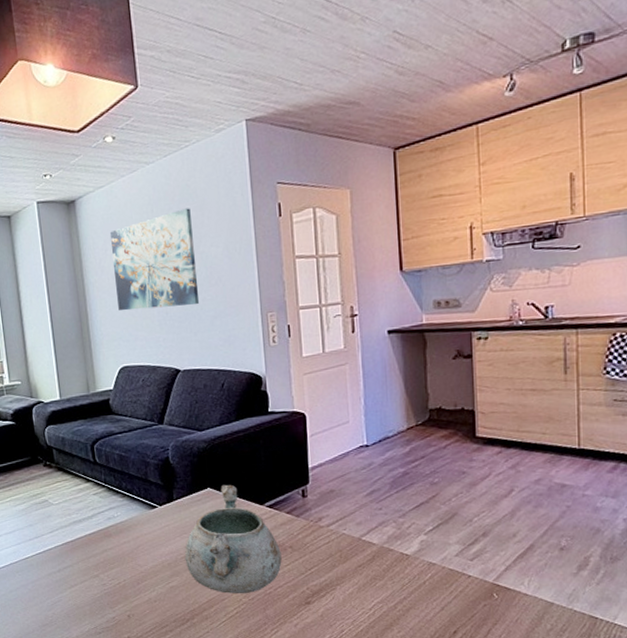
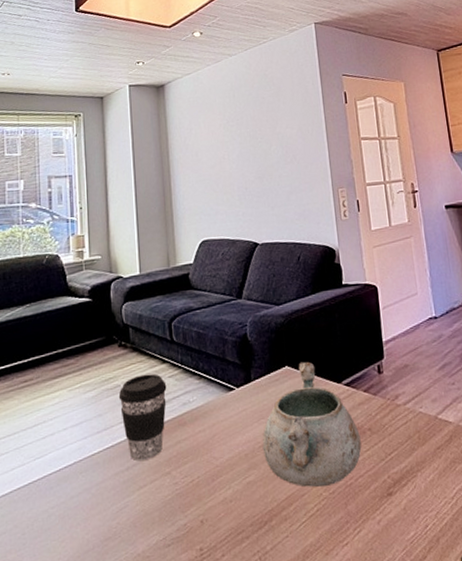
coffee cup: none [46,491,92,565] -> present [118,373,167,461]
wall art: present [109,208,200,311] -> none [195,94,277,186]

